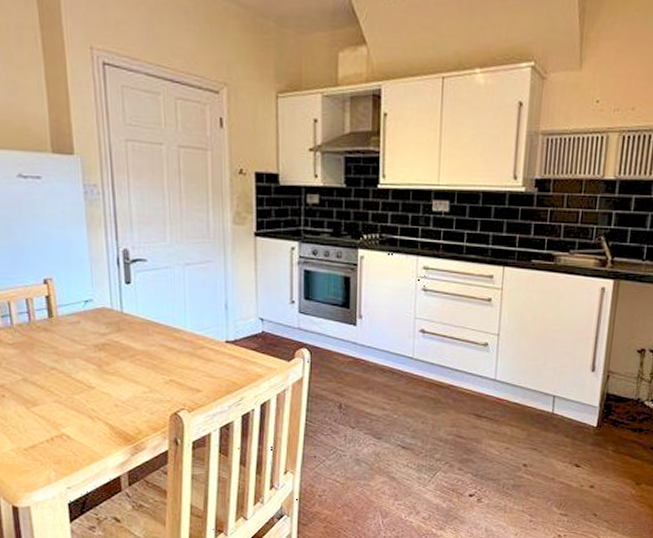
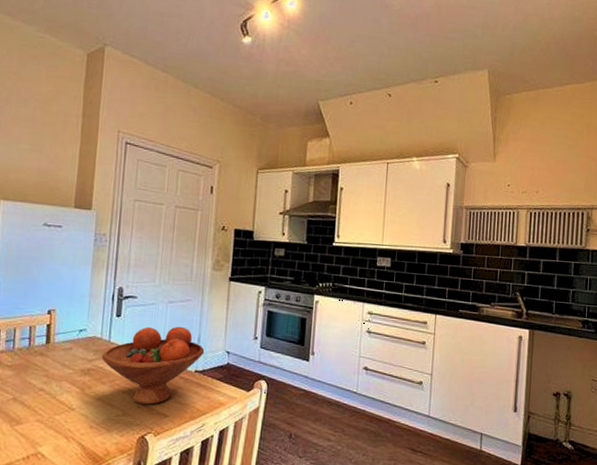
fruit bowl: none [116,292,234,380] -> present [102,326,205,405]

